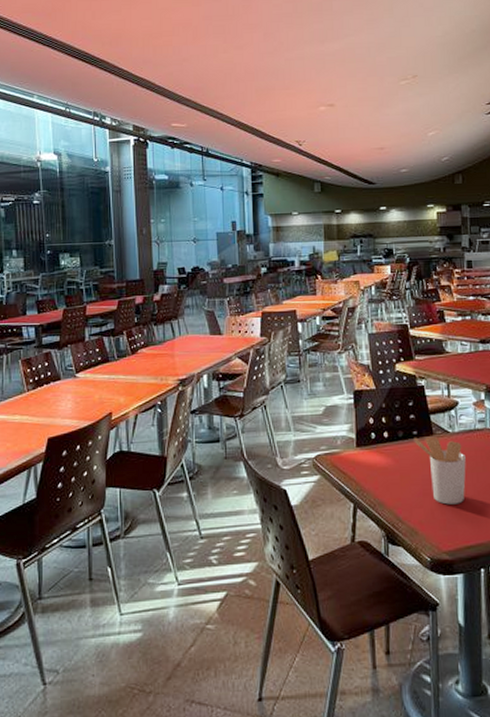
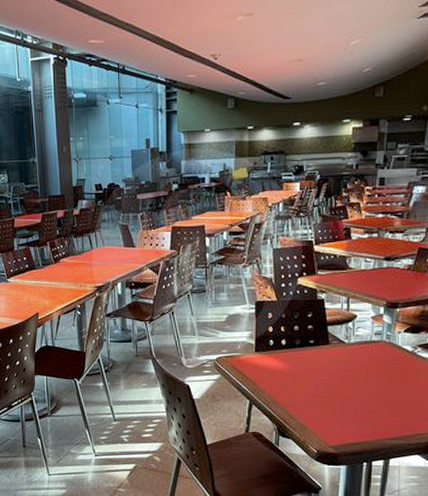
utensil holder: present [414,436,466,505] -> none [310,345,359,407]

